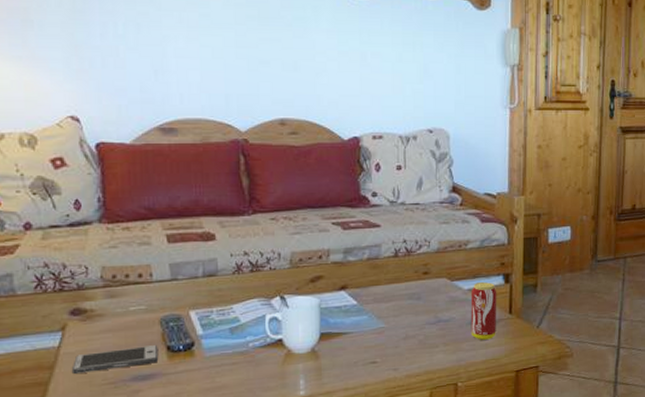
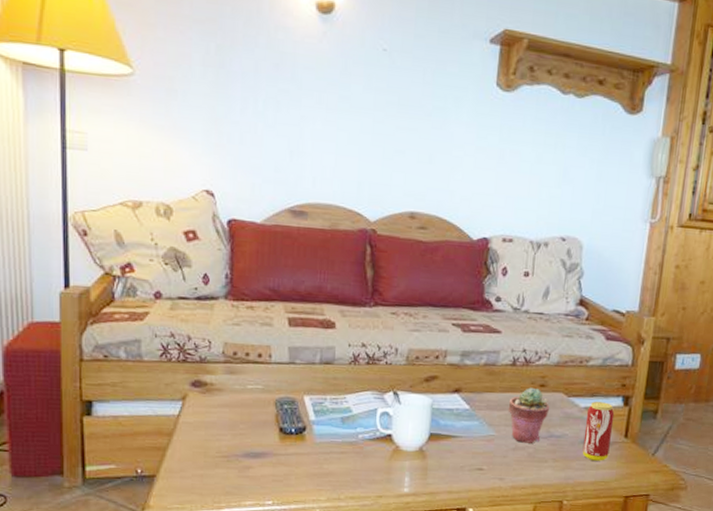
smartphone: present [71,345,159,374] -> none [188,424,272,444]
potted succulent: none [395,276,434,331] -> present [508,387,549,443]

